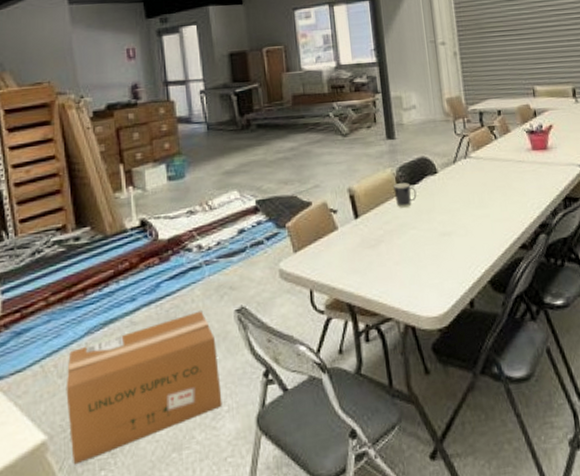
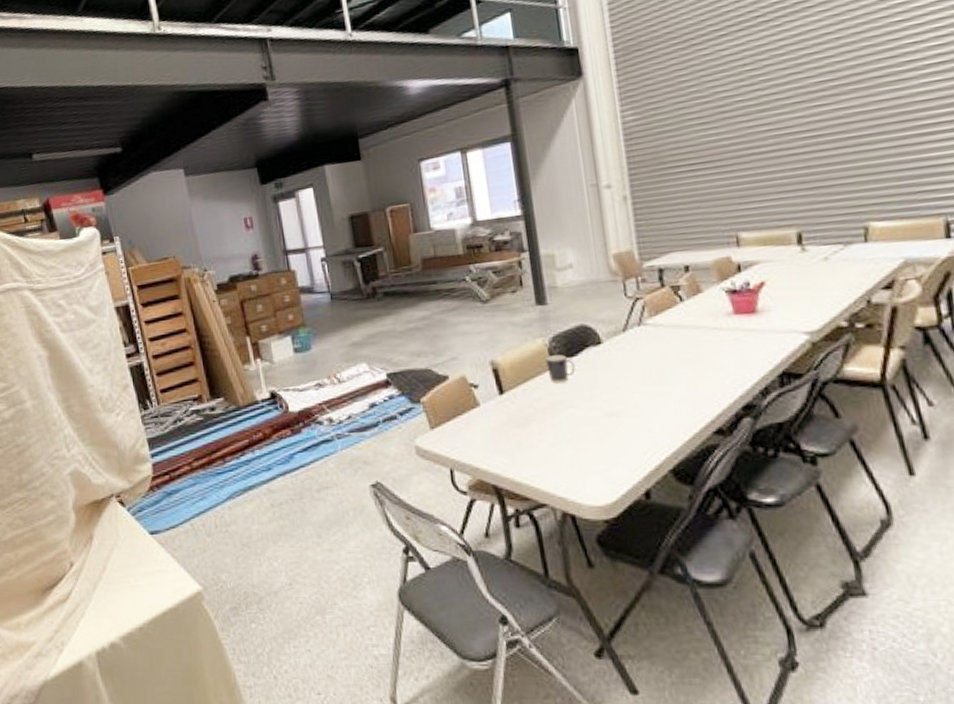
box: present [66,311,222,465] -> none [214,484,363,615]

